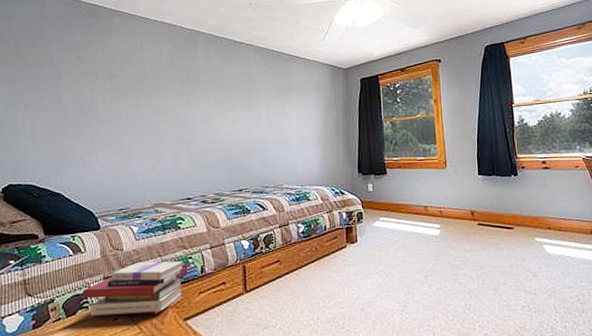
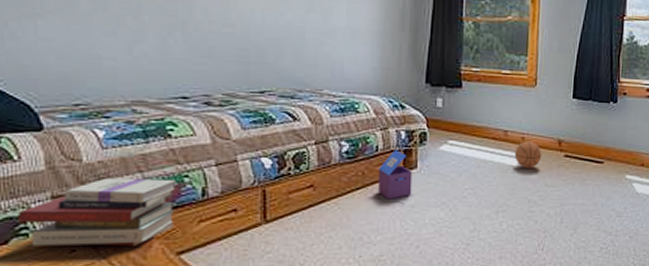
toy box: none [328,228,355,274] -> present [378,150,413,205]
basketball: none [435,213,458,237] -> present [514,141,542,168]

